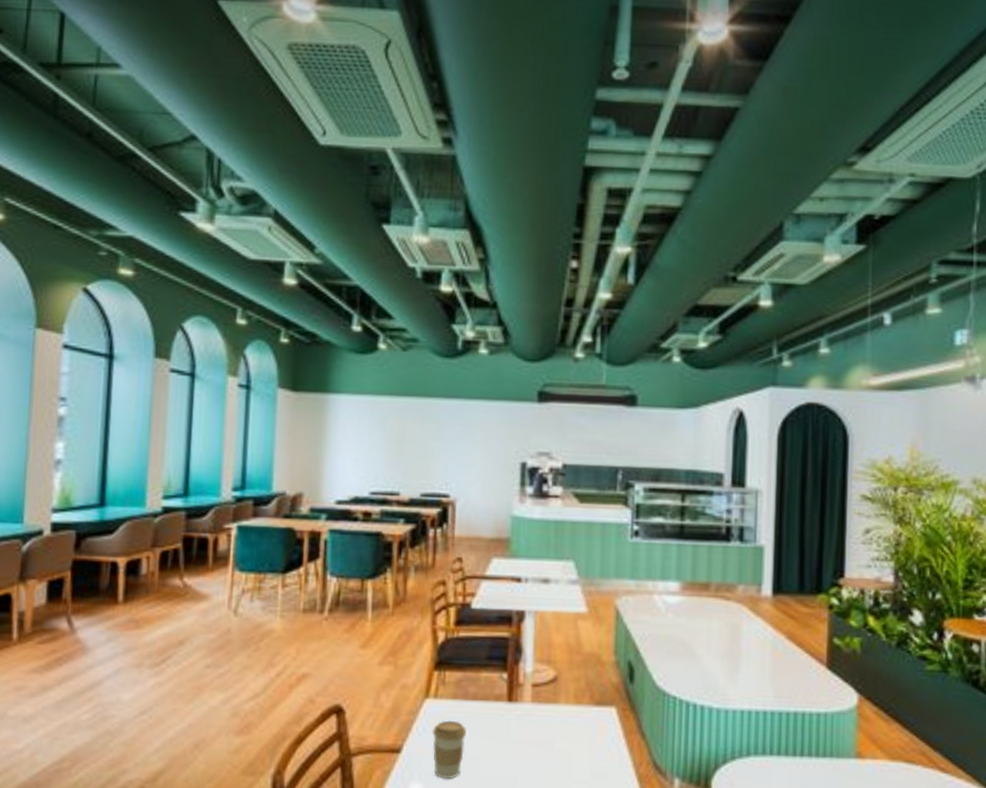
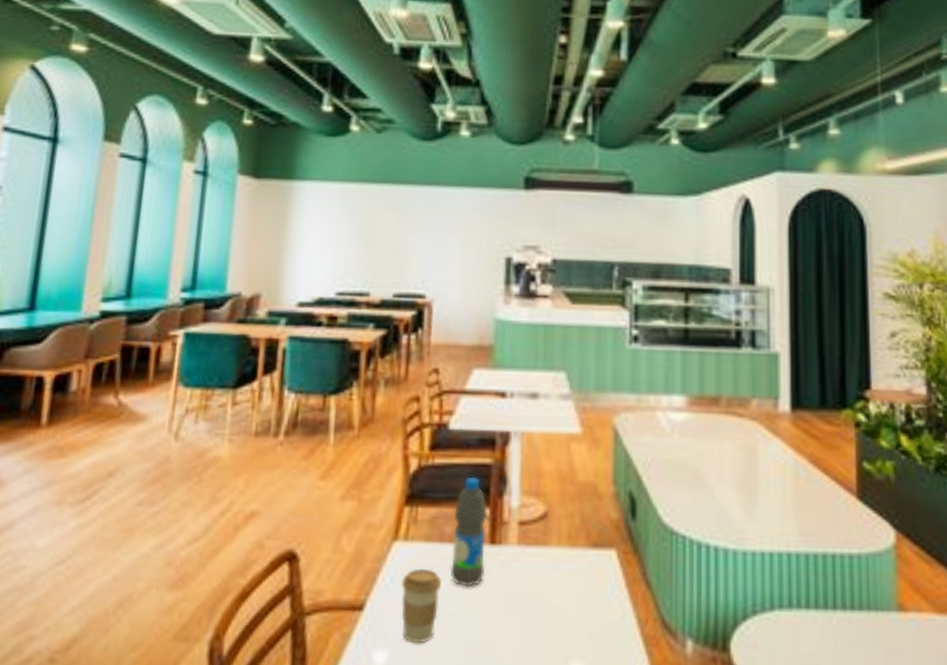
water bottle: none [473,647,506,736] -> present [450,476,488,587]

